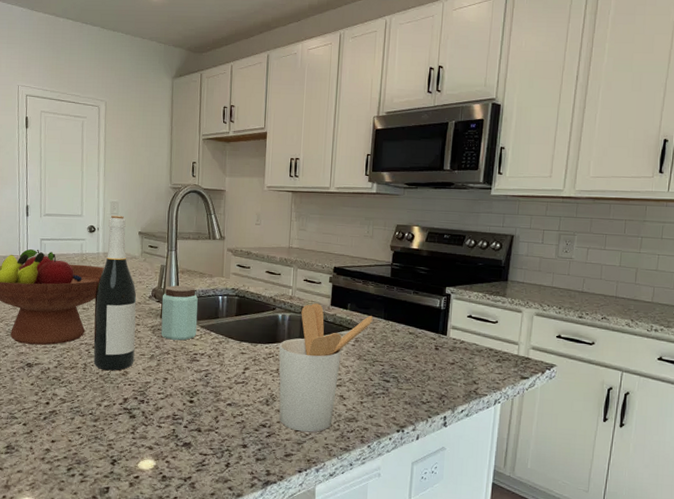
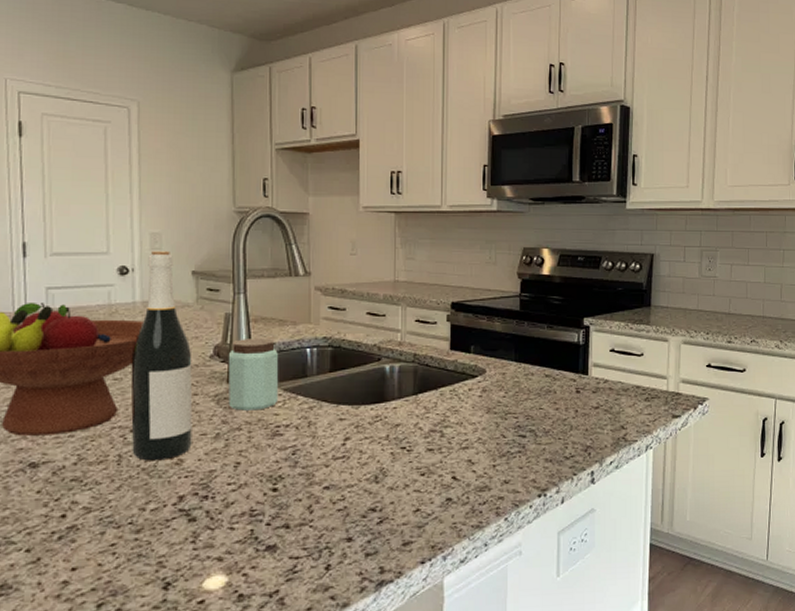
utensil holder: present [279,303,373,433] -> none [388,348,502,512]

